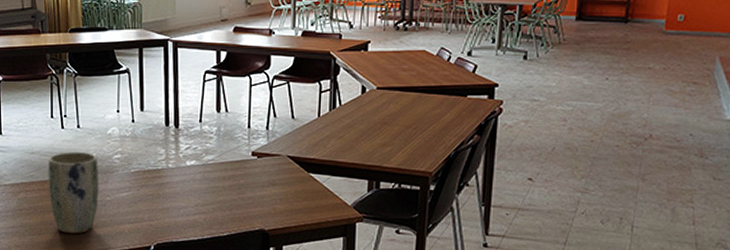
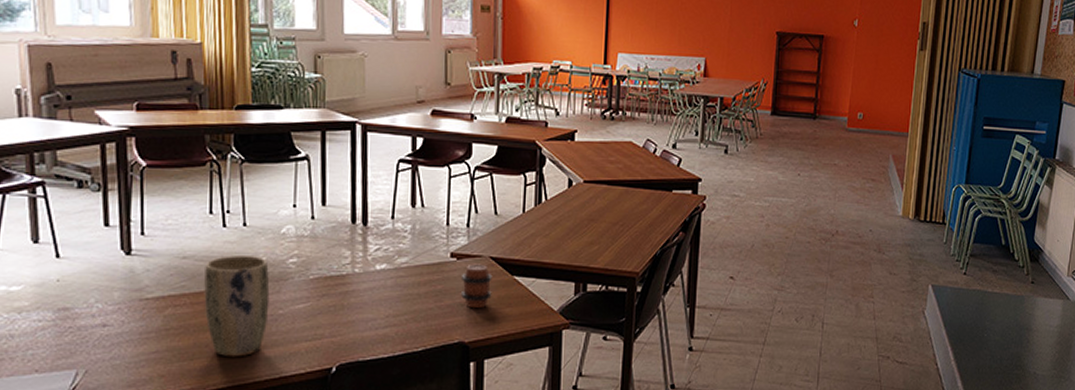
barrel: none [262,161,290,201] -> present [461,263,493,309]

